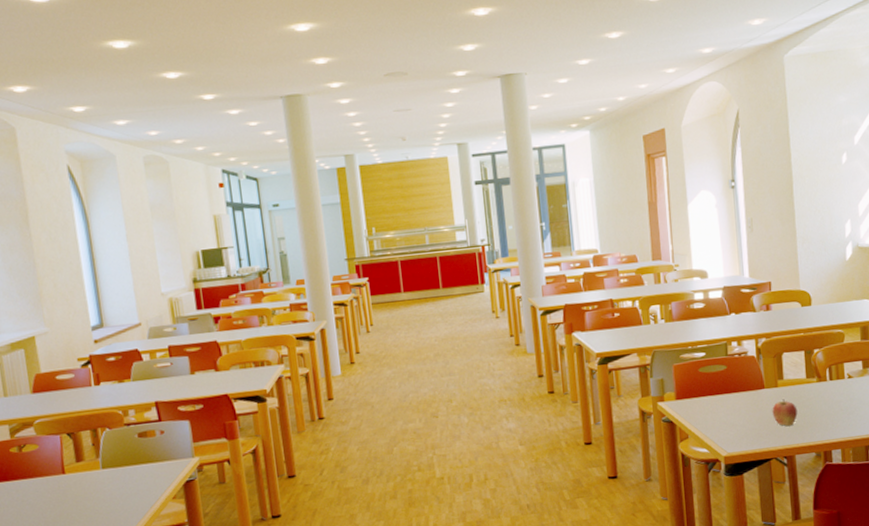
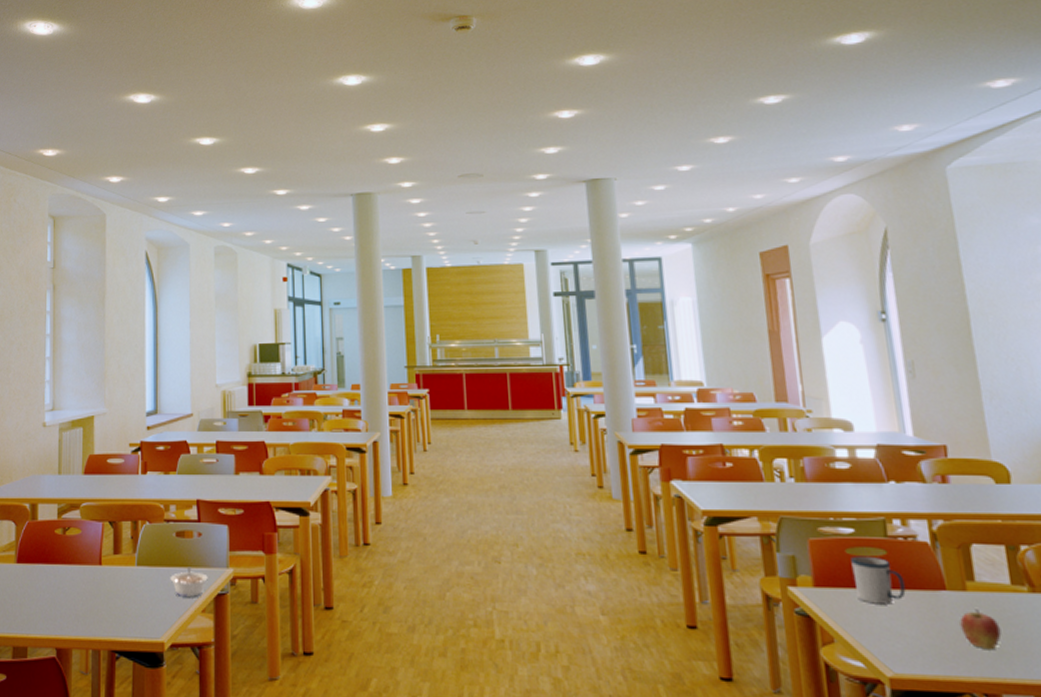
legume: none [137,462,175,489] -> present [170,567,208,598]
mug: none [702,371,738,406] -> present [851,555,906,605]

